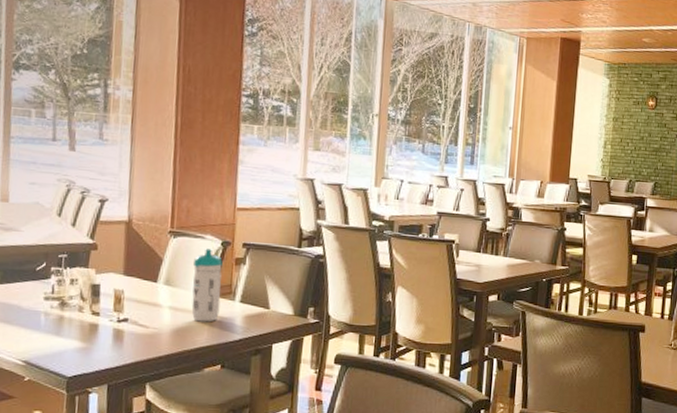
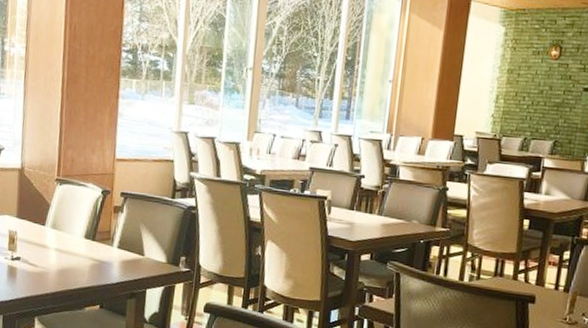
water bottle: present [191,248,223,322] -> none [74,196,102,265]

